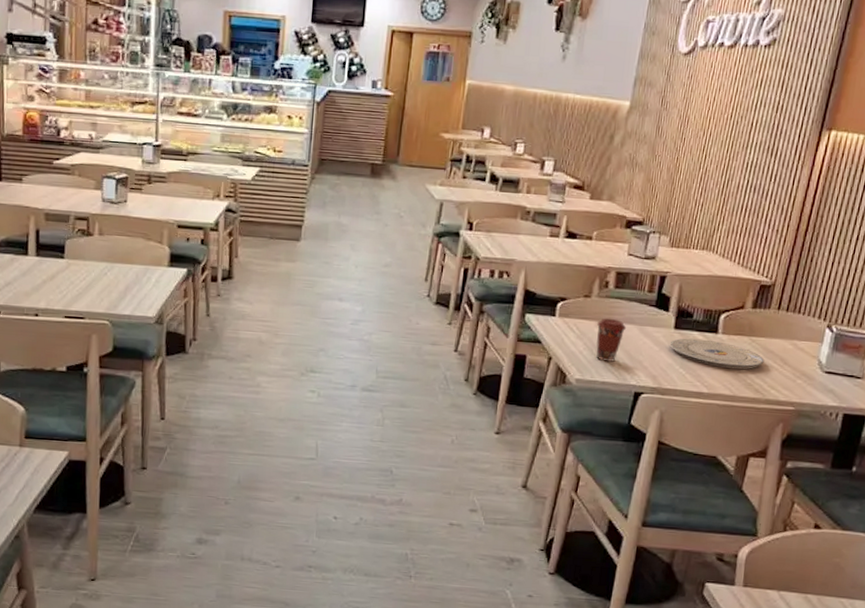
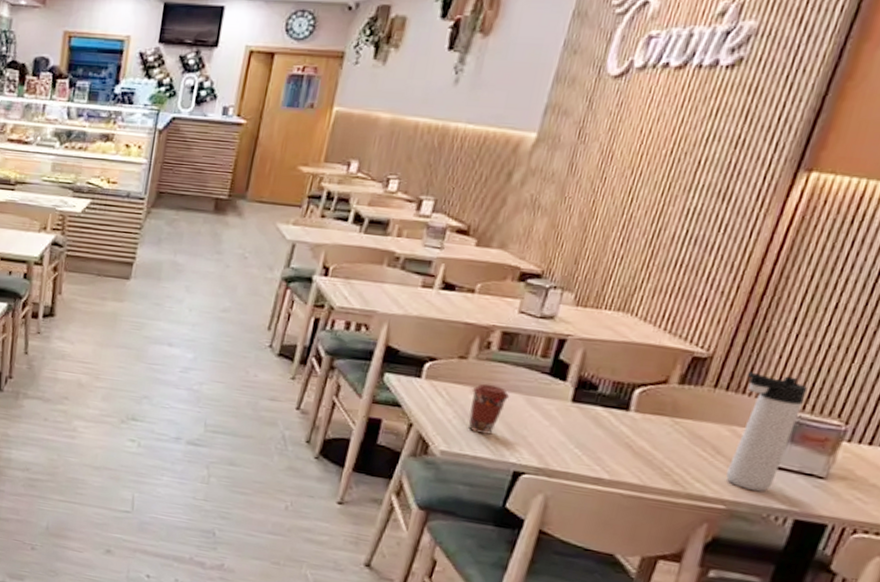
plate: present [669,338,764,370] -> none [563,413,690,456]
thermos bottle: none [792,295,844,393] -> present [726,372,808,491]

